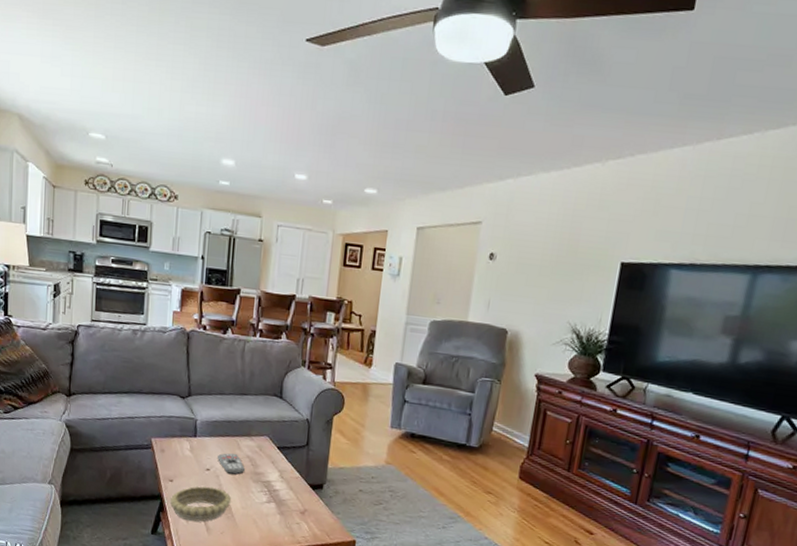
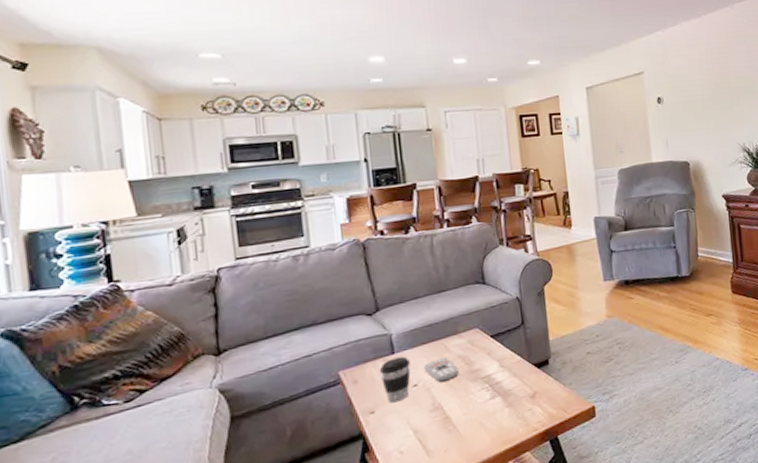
decorative bowl: present [169,486,232,522] -> none [374,401,450,452]
coffee cup: none [182,440,207,479] -> present [379,356,411,403]

